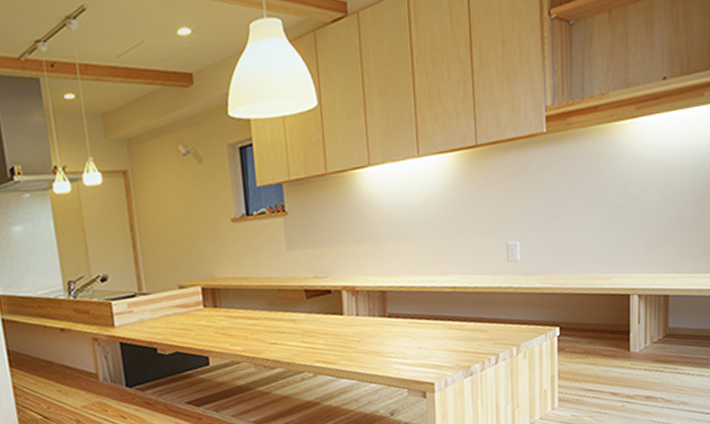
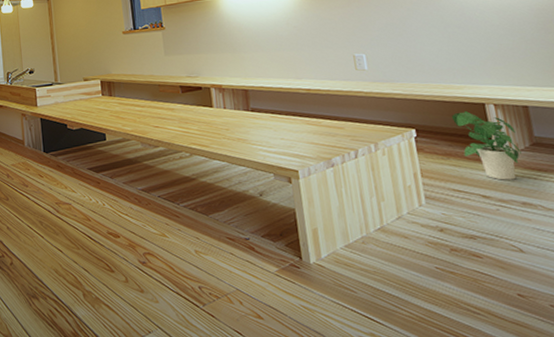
potted plant: none [597,303,654,376] -> present [452,110,522,180]

